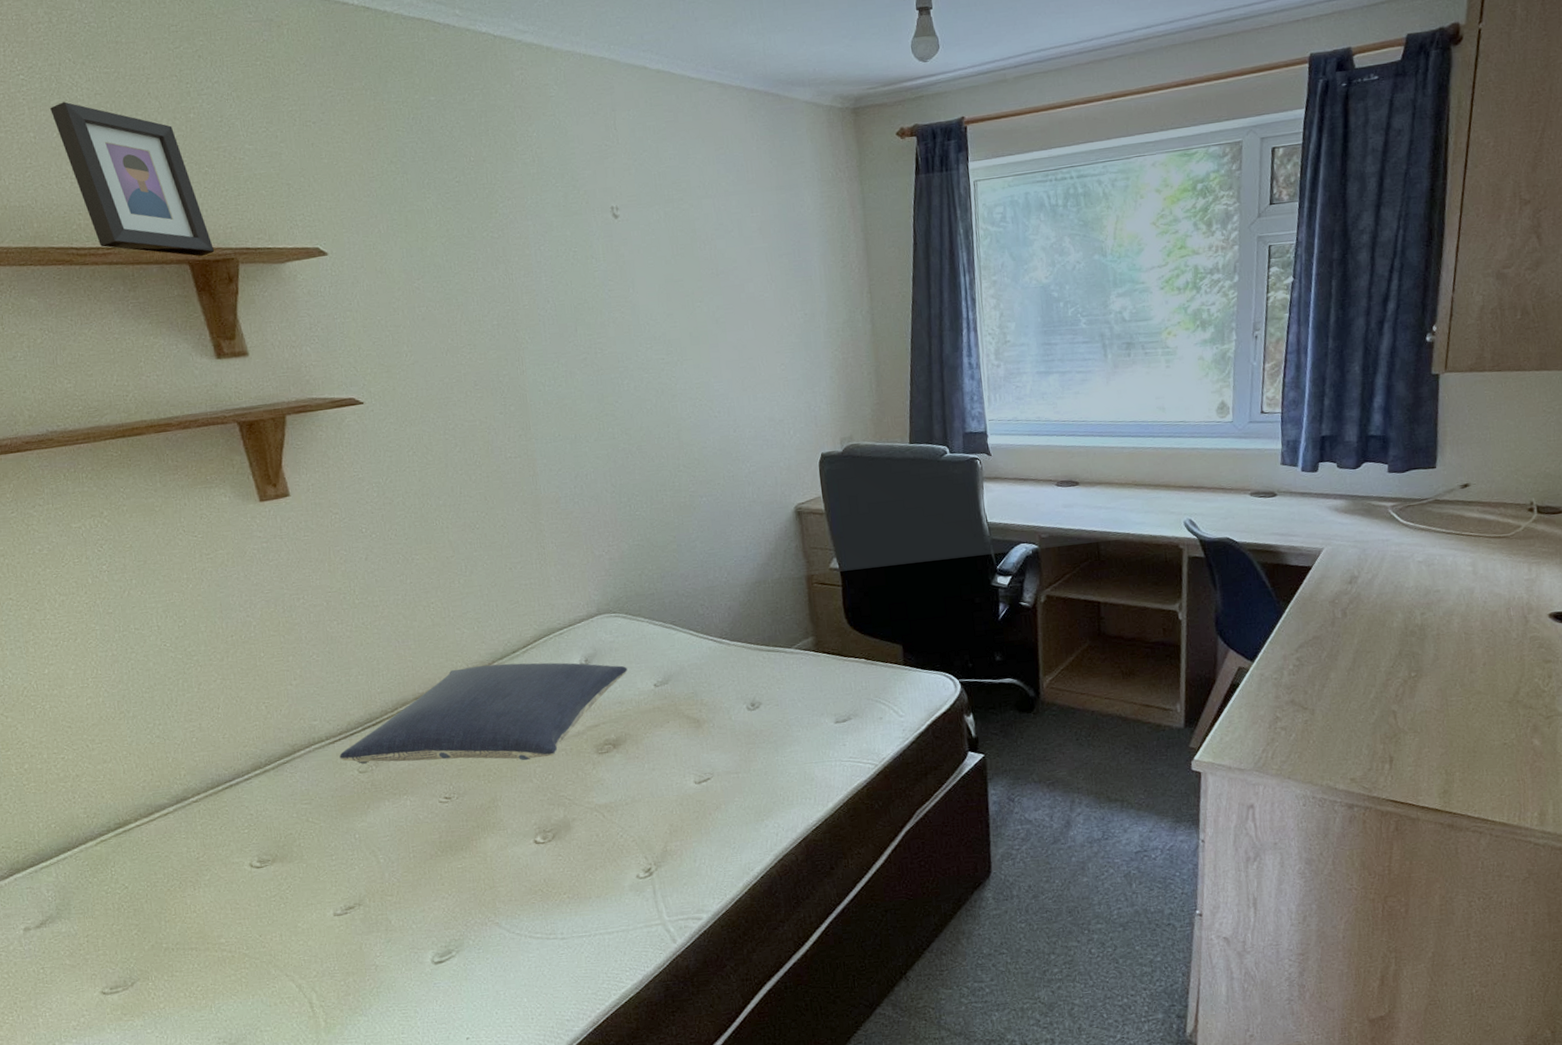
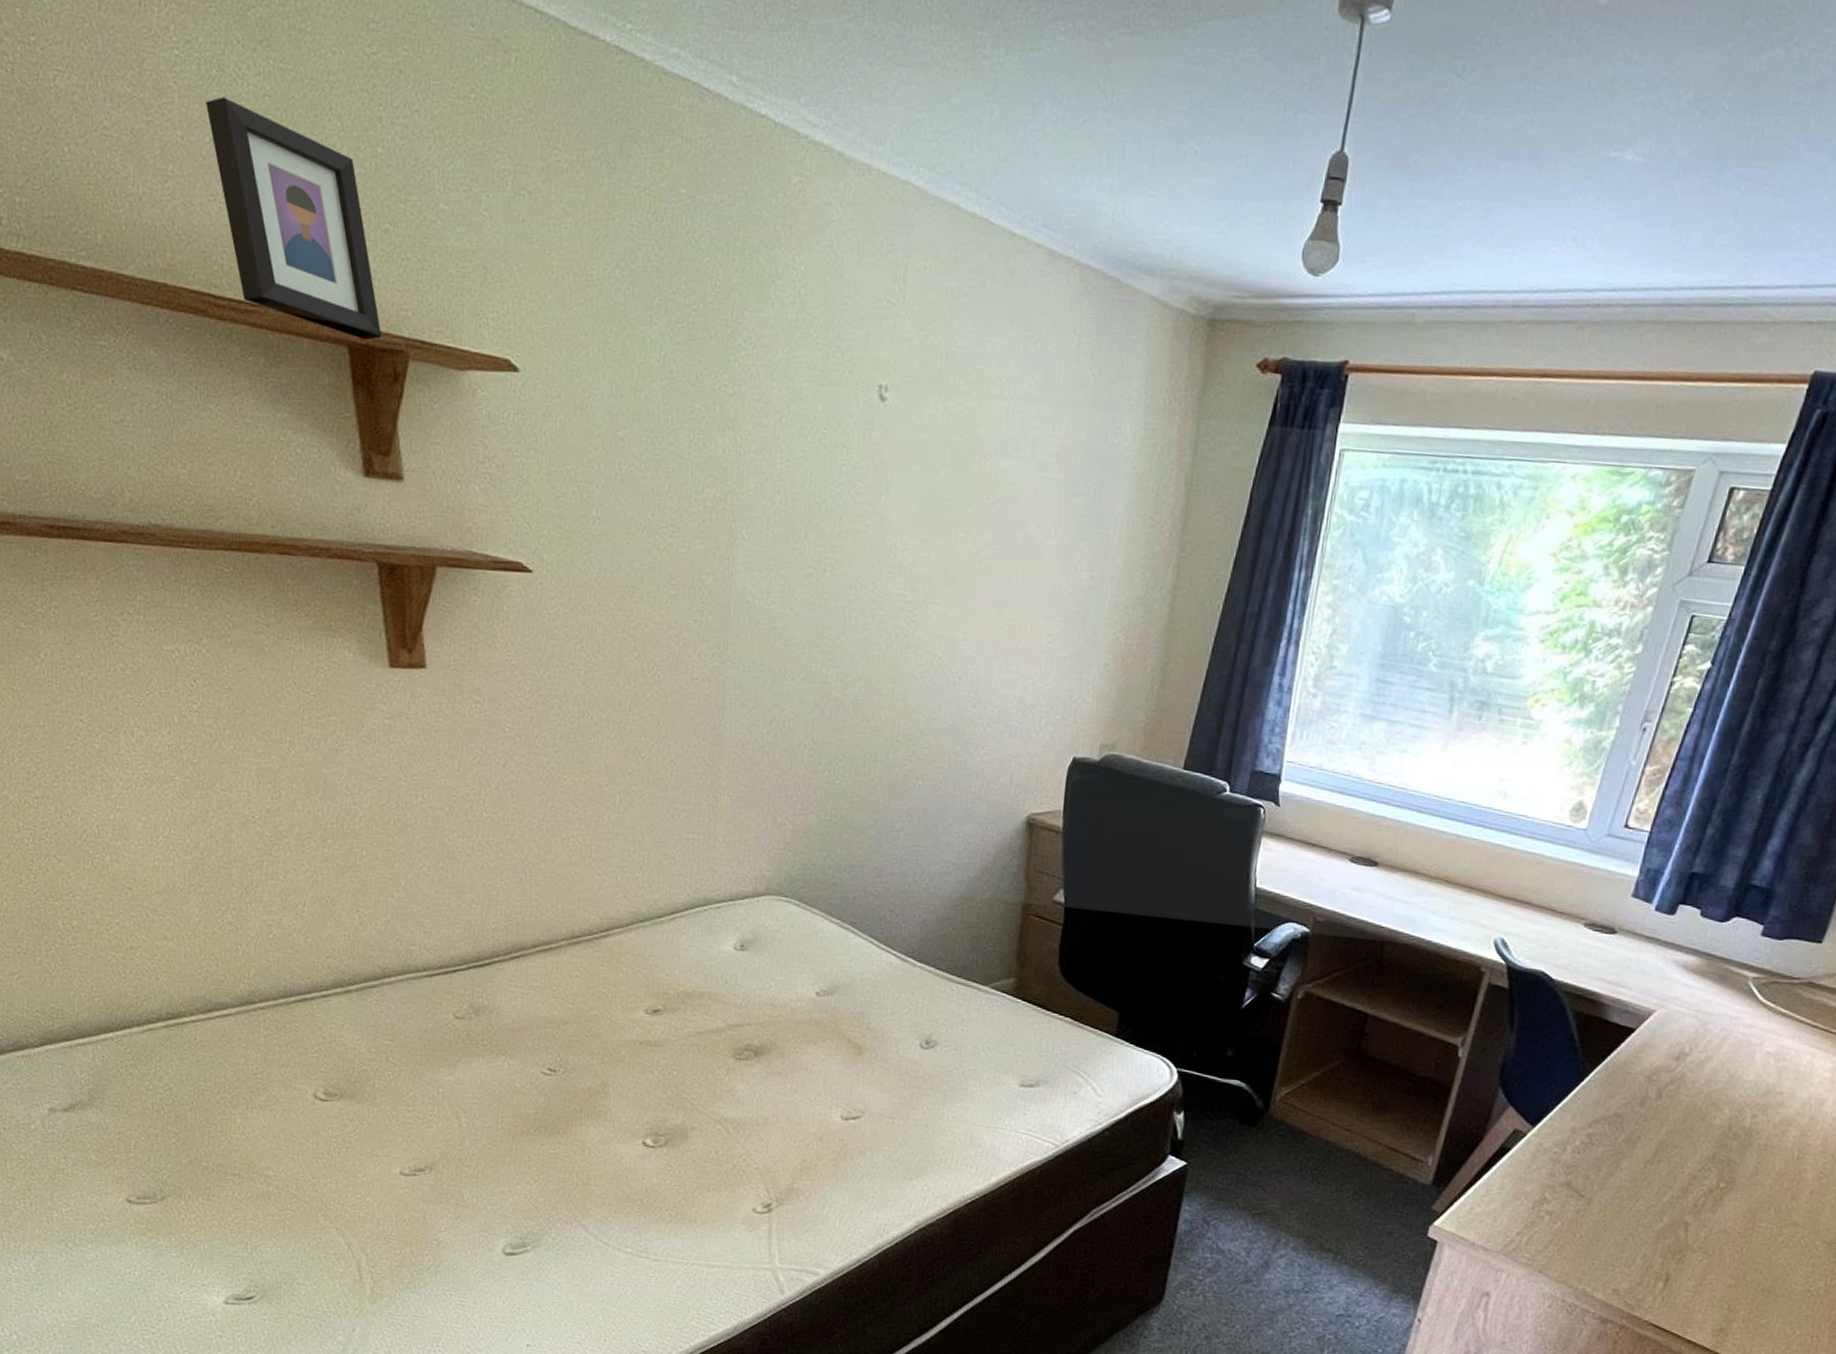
pillow: present [340,662,628,764] -> none [435,921,788,1050]

